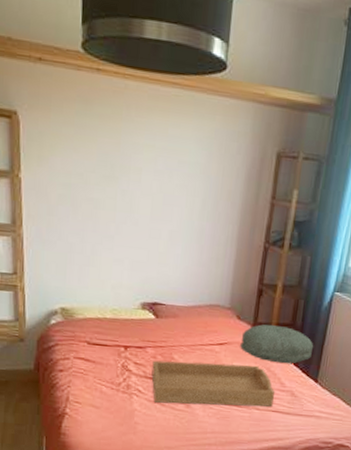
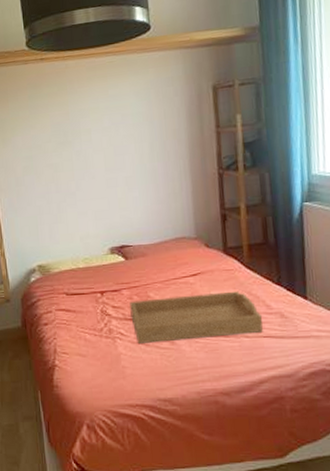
pillow: present [240,324,314,364] -> none [214,246,294,285]

